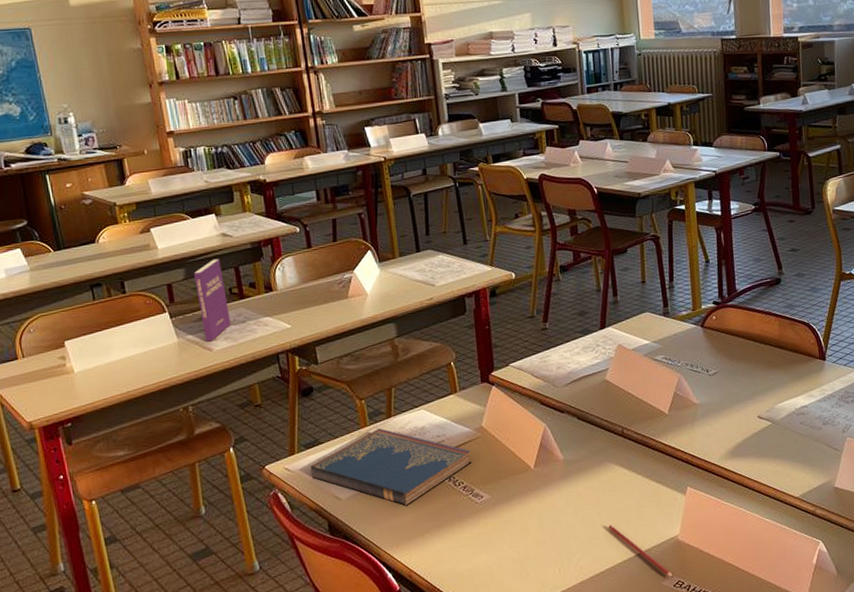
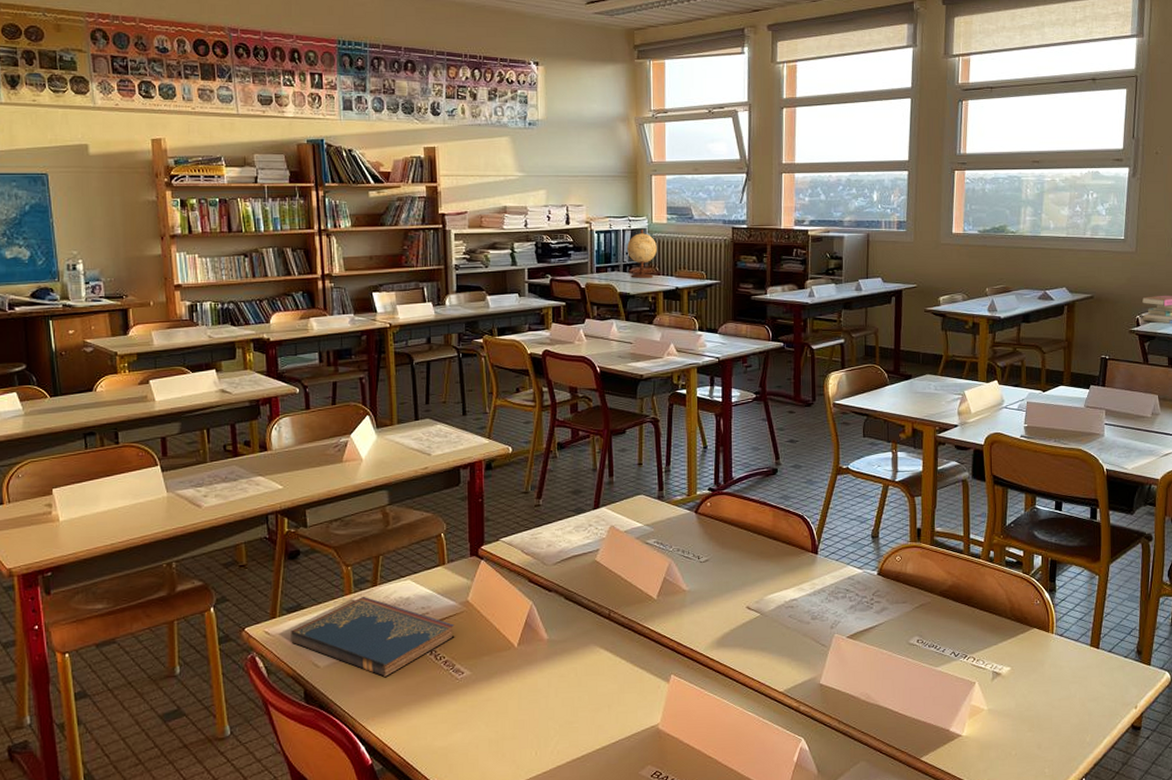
book: present [193,258,231,342] -> none [188,414,222,498]
pencil: present [608,525,674,578] -> none [588,709,652,768]
globe: none [616,47,647,97] -> present [627,230,657,278]

